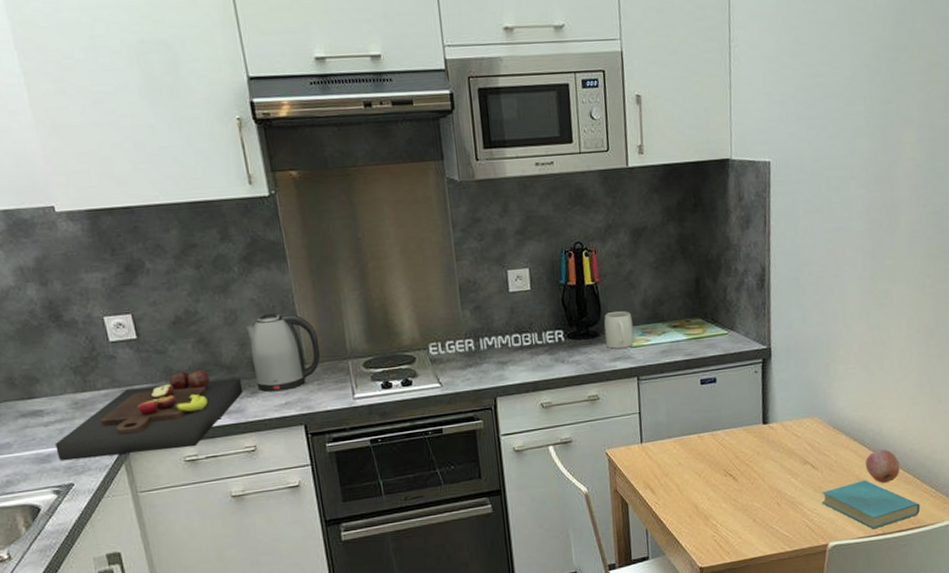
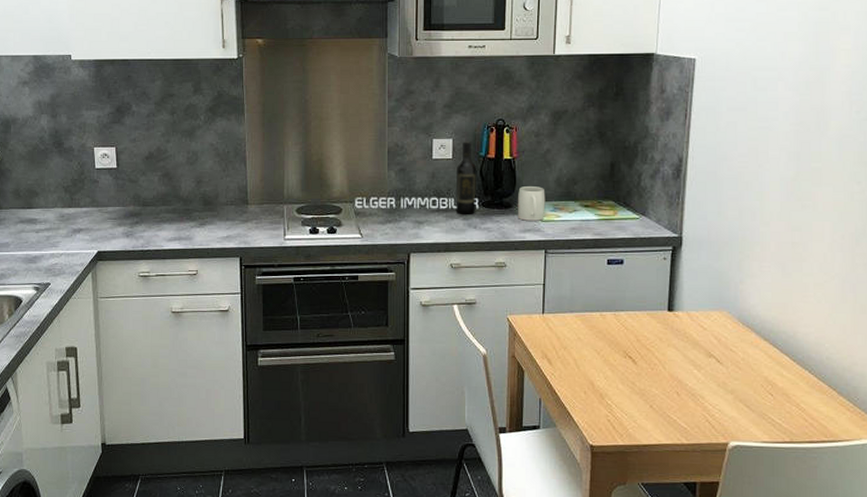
cutting board: present [55,370,244,460] -> none [41,199,194,265]
kettle: present [245,313,321,392] -> none [203,157,262,225]
wine bottle: none [536,269,562,349] -> present [455,141,477,214]
book: present [821,480,921,530] -> none [724,383,835,436]
fruit: present [865,449,900,483] -> none [775,354,814,389]

